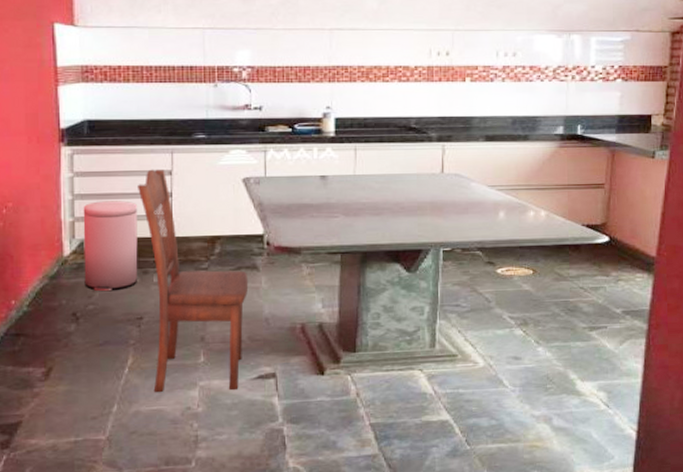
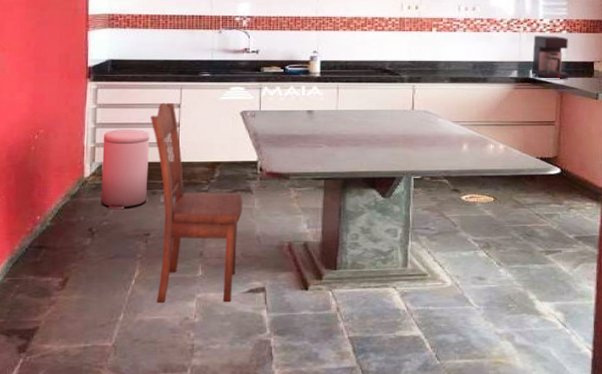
coffee maker: none [580,85,623,136] -> present [532,35,569,79]

